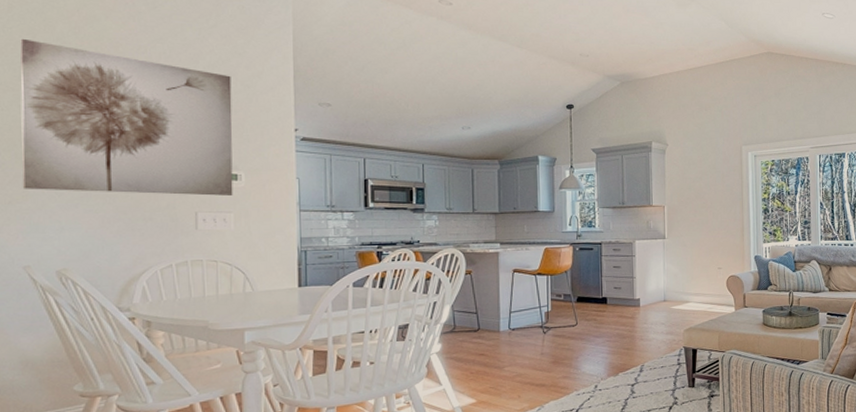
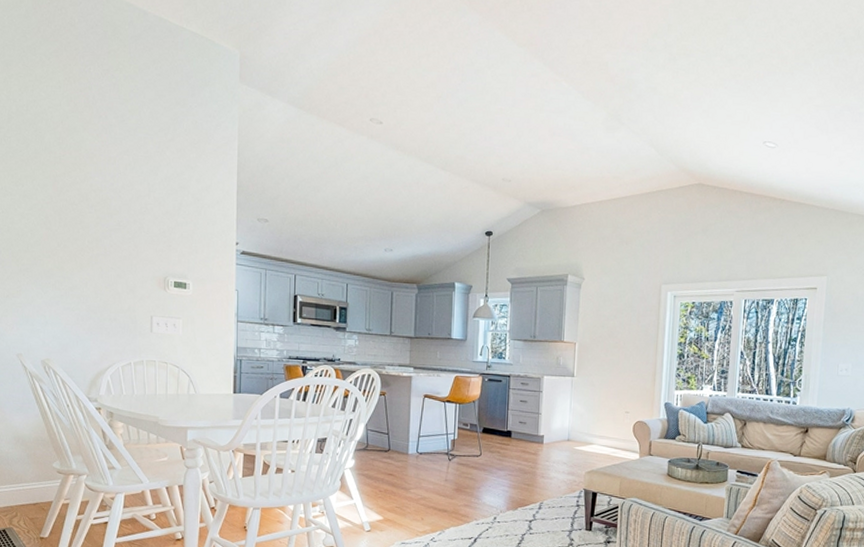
wall art: present [20,38,233,196] -> none [16,147,184,303]

